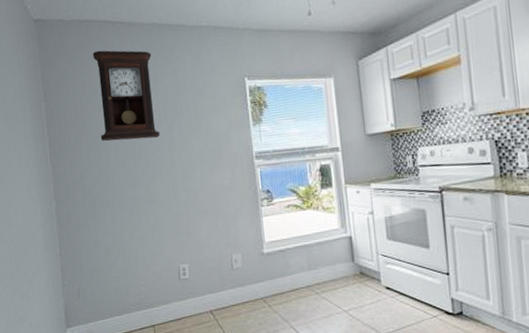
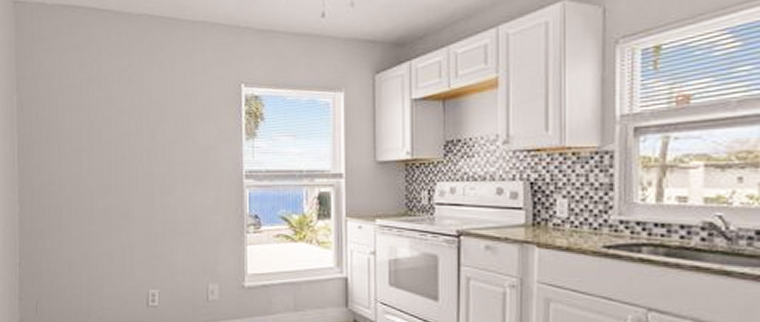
pendulum clock: present [93,50,160,142] -> none [73,40,140,144]

